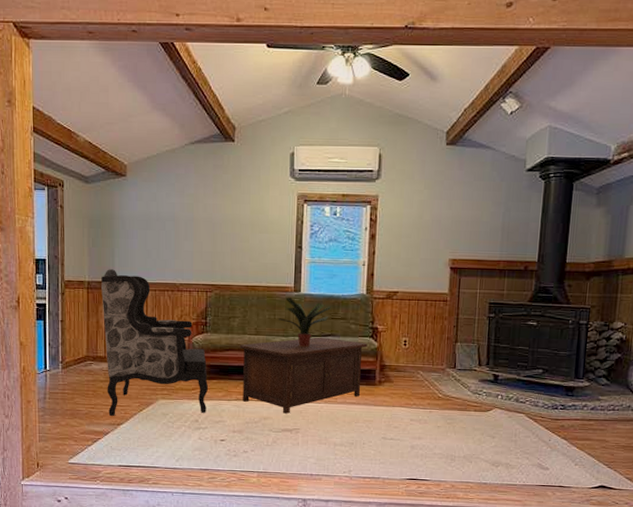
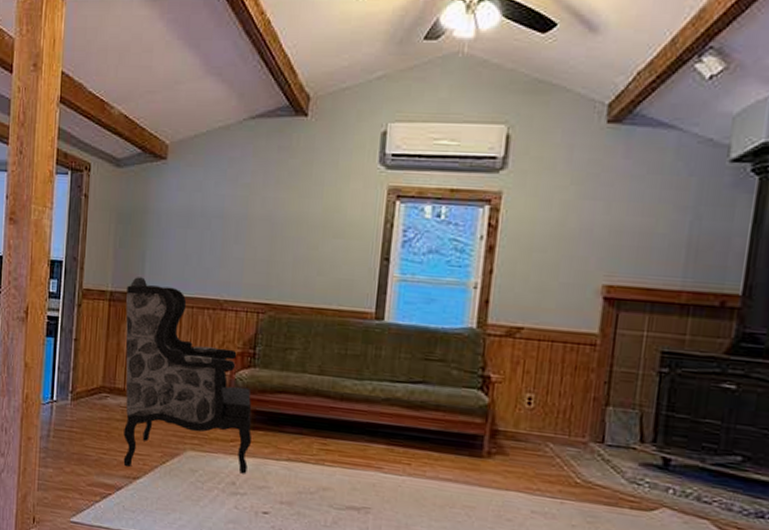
cabinet: present [239,337,368,414] -> none [296,383,475,486]
potted plant: present [278,293,336,347] -> none [350,325,433,396]

